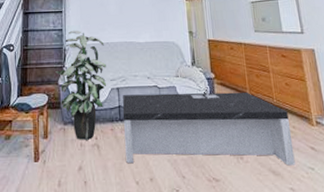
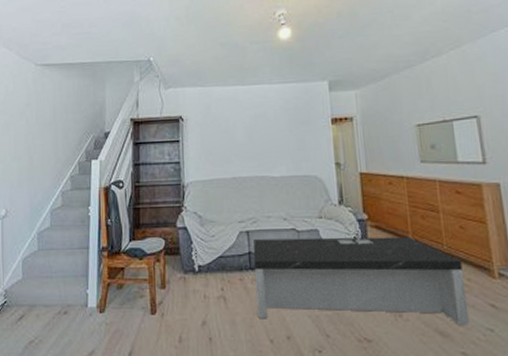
indoor plant: present [55,30,107,140] -> none [173,162,234,291]

